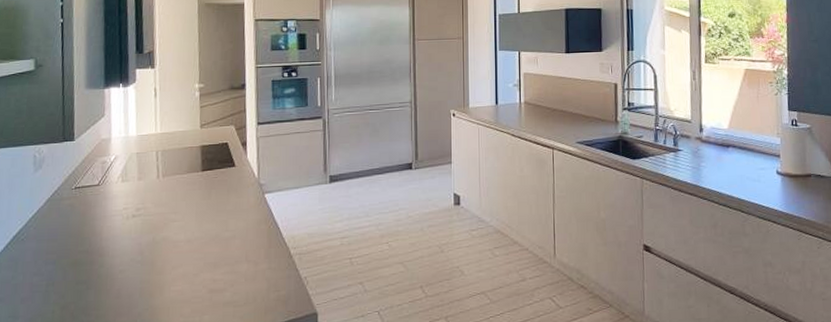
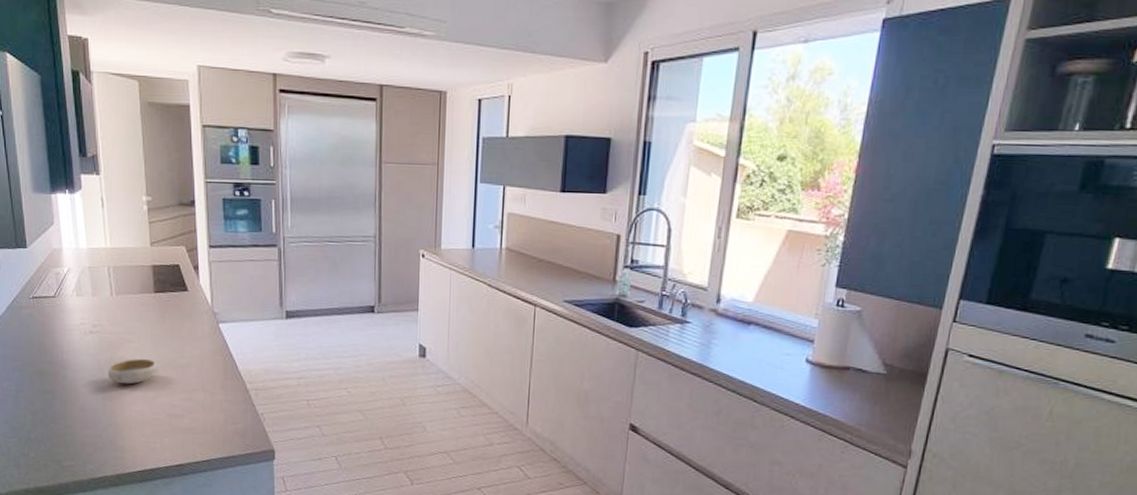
bowl: none [149,236,202,265] -> present [108,358,158,385]

